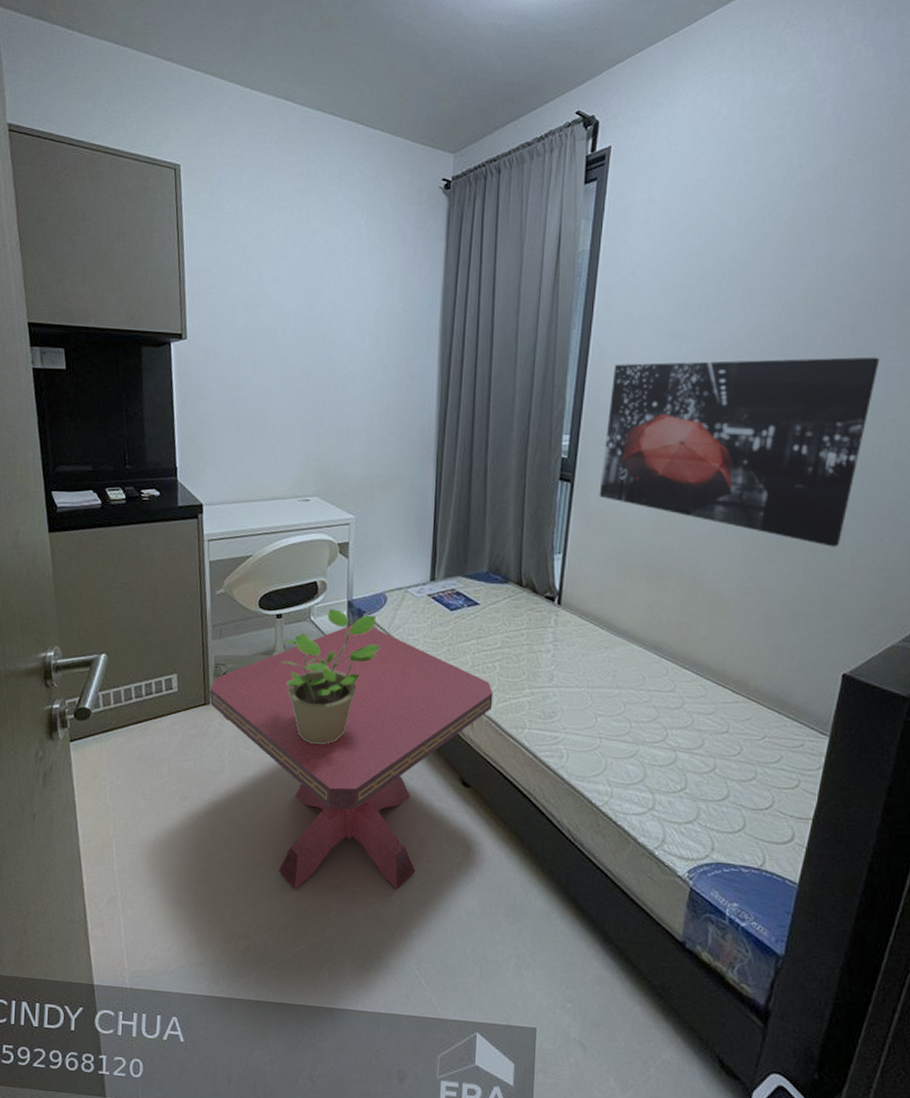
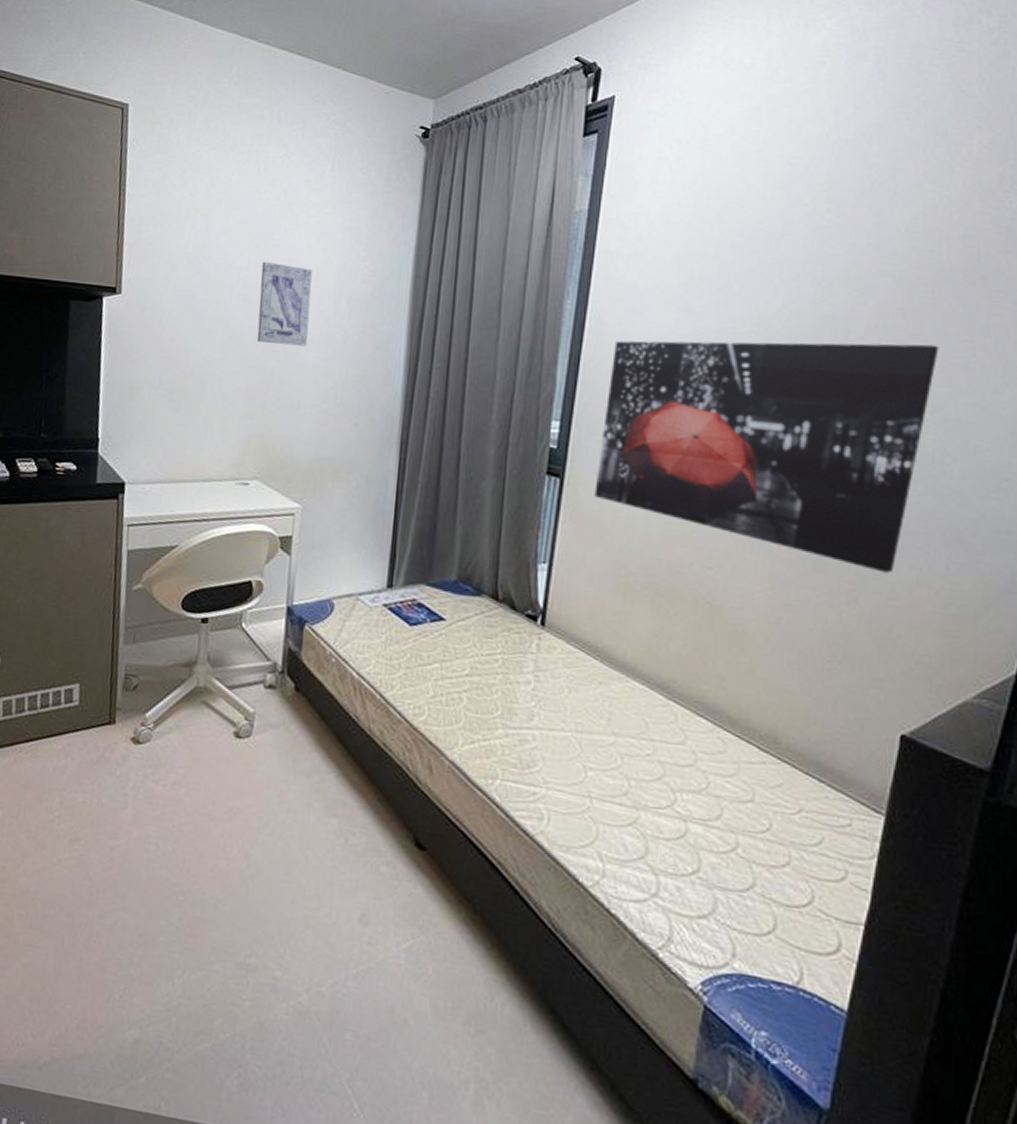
side table: present [210,624,493,890] -> none [115,635,459,978]
potted plant: present [280,608,382,745] -> none [203,615,325,784]
wall art: none [309,305,354,380] -> present [257,261,312,347]

